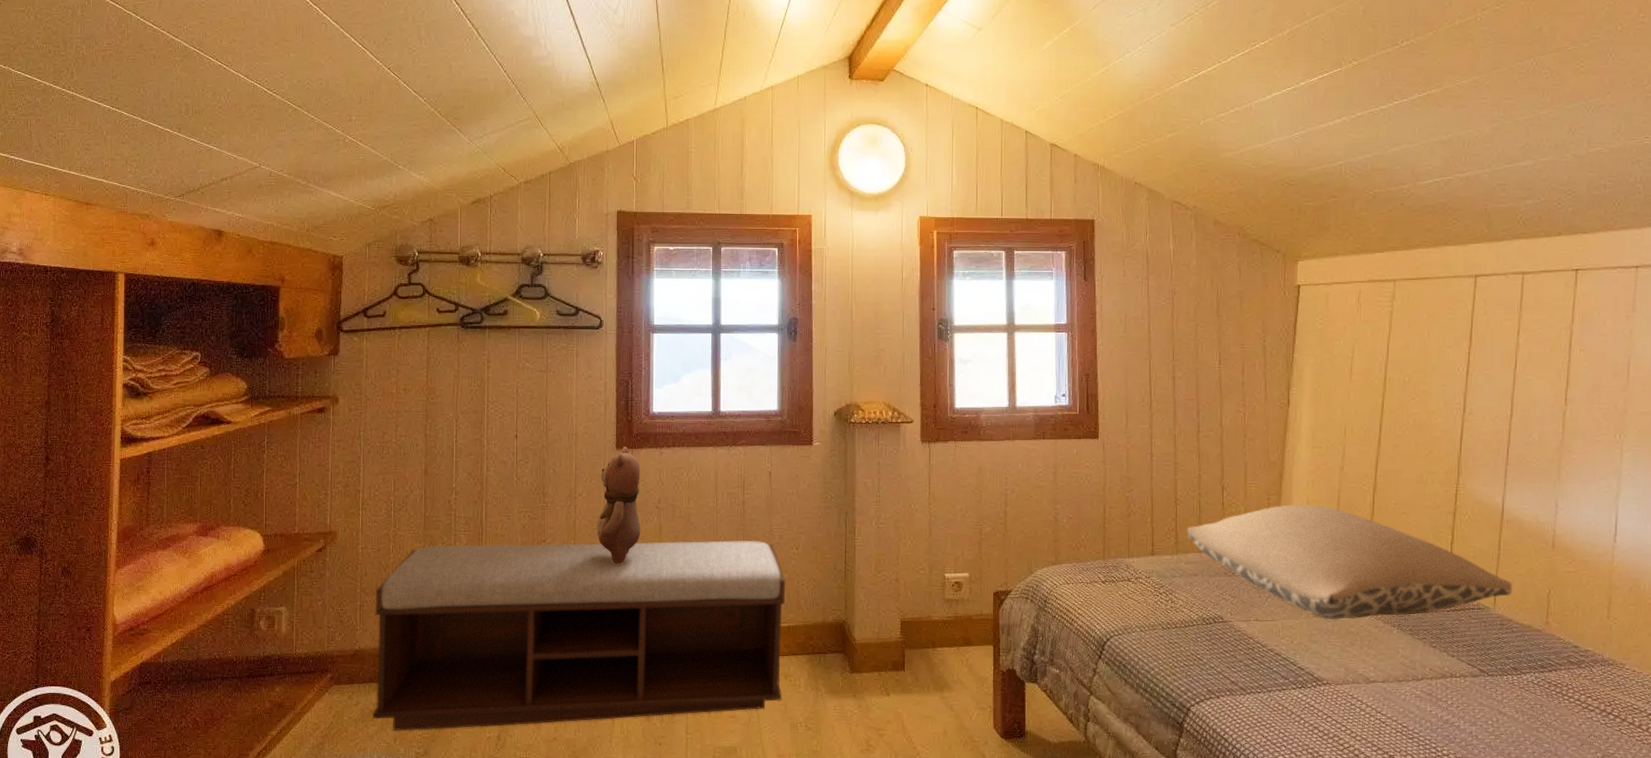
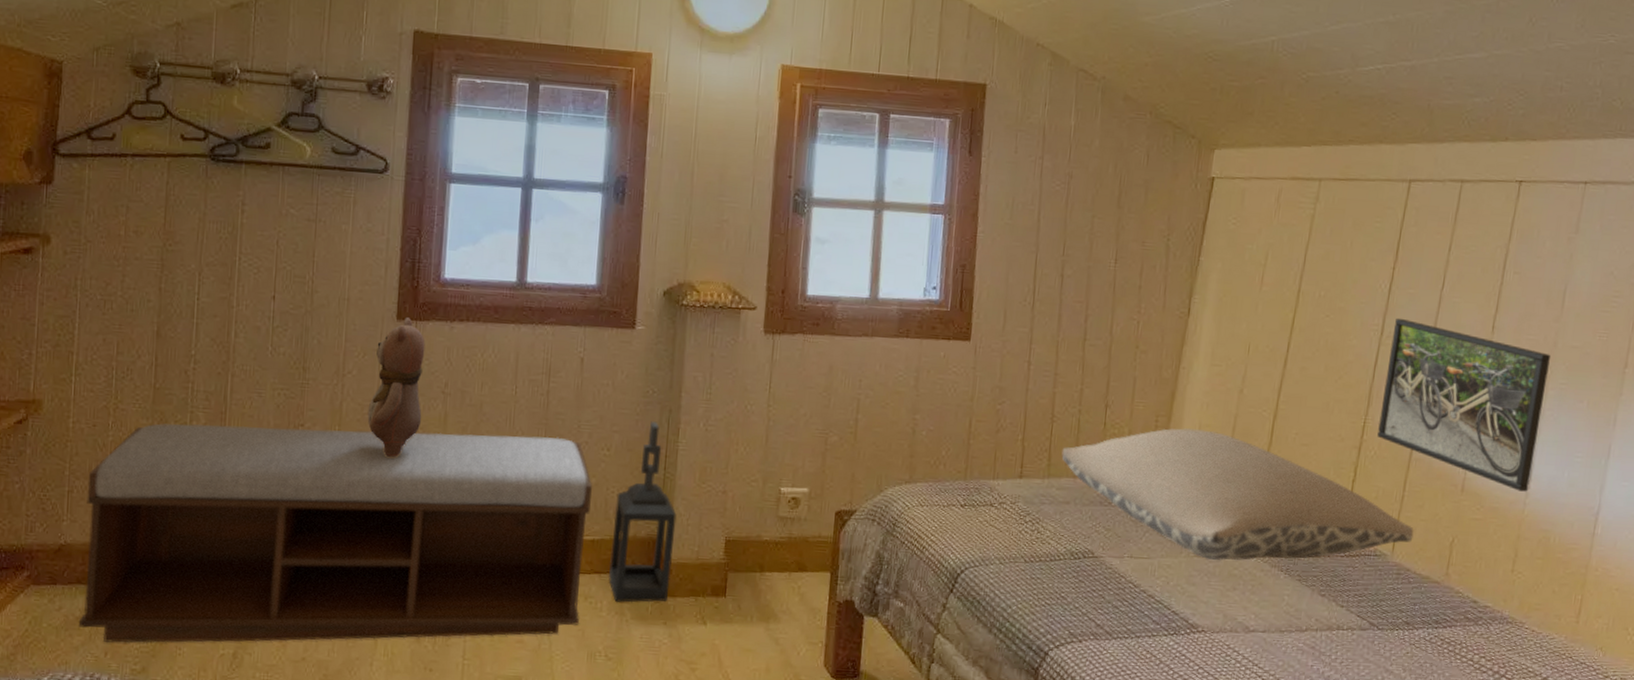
lantern: none [804,522,858,679] -> present [608,421,677,603]
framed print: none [1470,396,1622,545] -> present [1377,318,1550,492]

